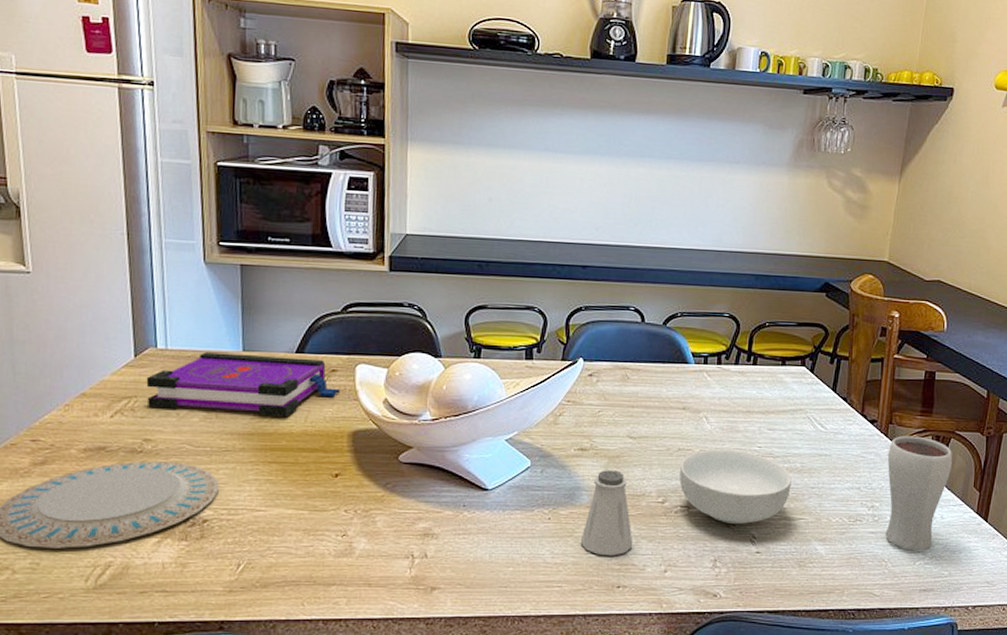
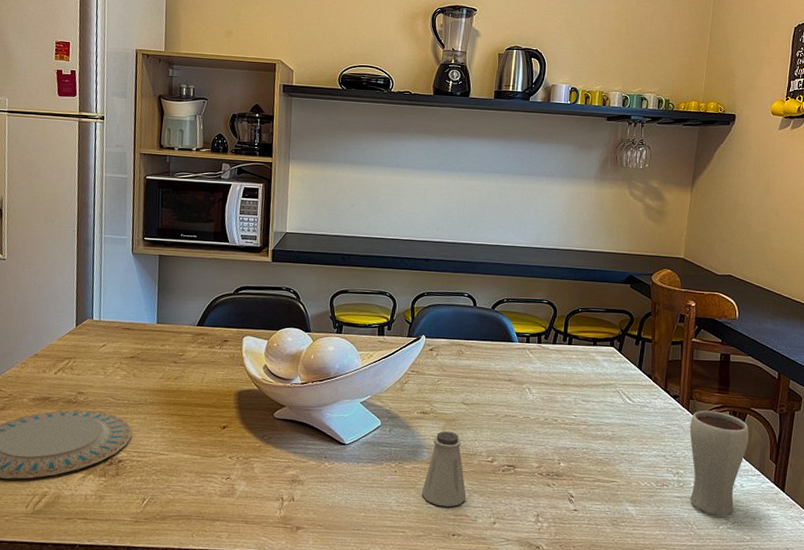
board game: present [146,352,341,418] -> none [82,324,231,378]
cereal bowl: present [679,449,792,525] -> none [506,416,604,485]

